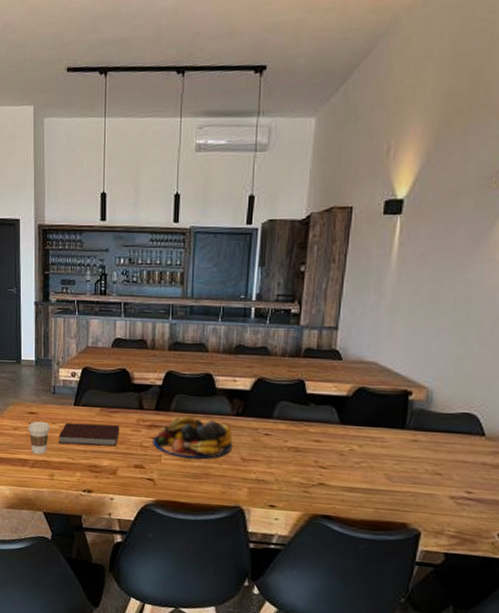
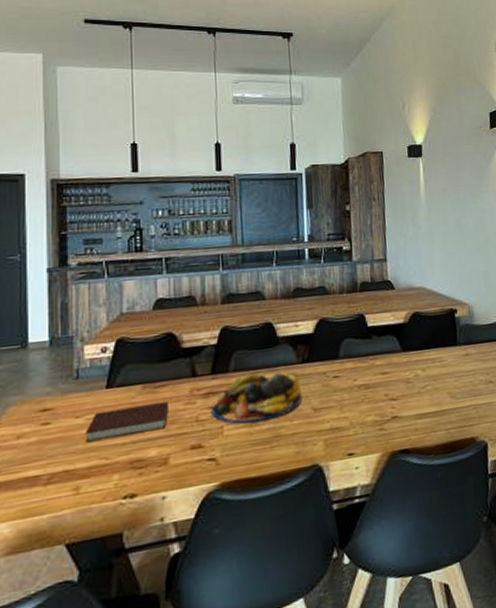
coffee cup: present [28,421,51,455] -> none [39,417,74,466]

